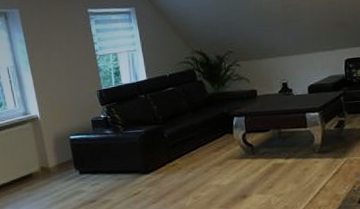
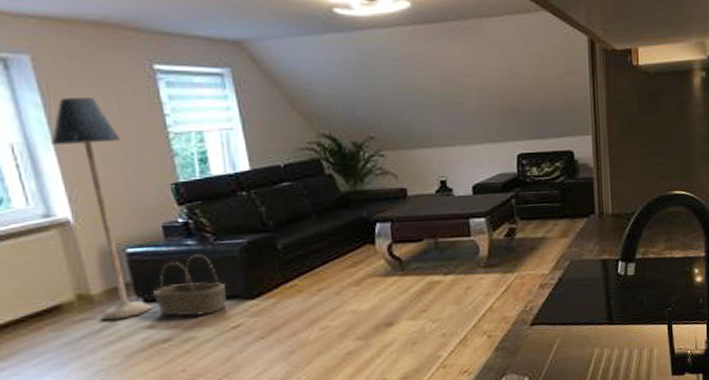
floor lamp: none [29,34,84,186] -> present [51,98,152,321]
basket: none [85,140,131,185] -> present [152,254,228,318]

